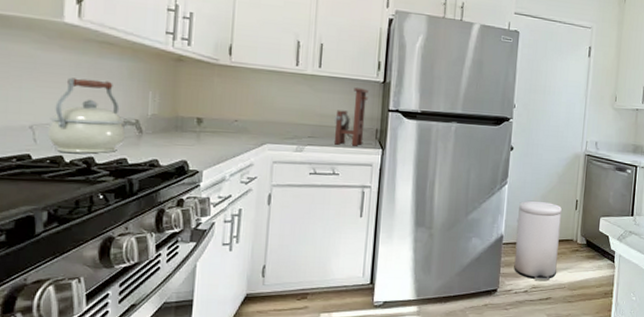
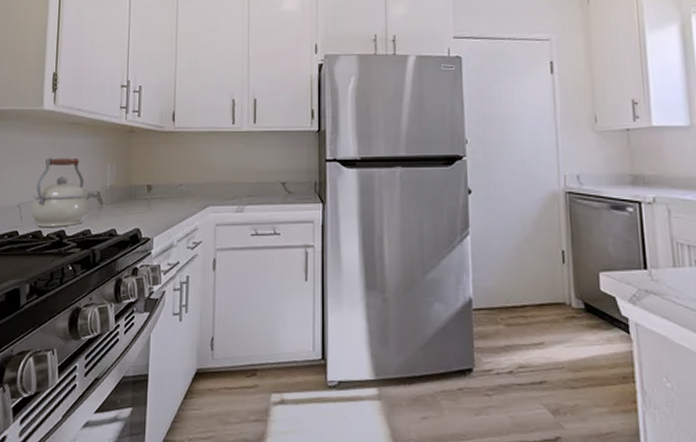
paper towel holder: present [333,88,368,146] -> none [271,140,304,202]
pedal bin: present [514,200,562,280] -> none [487,254,548,358]

